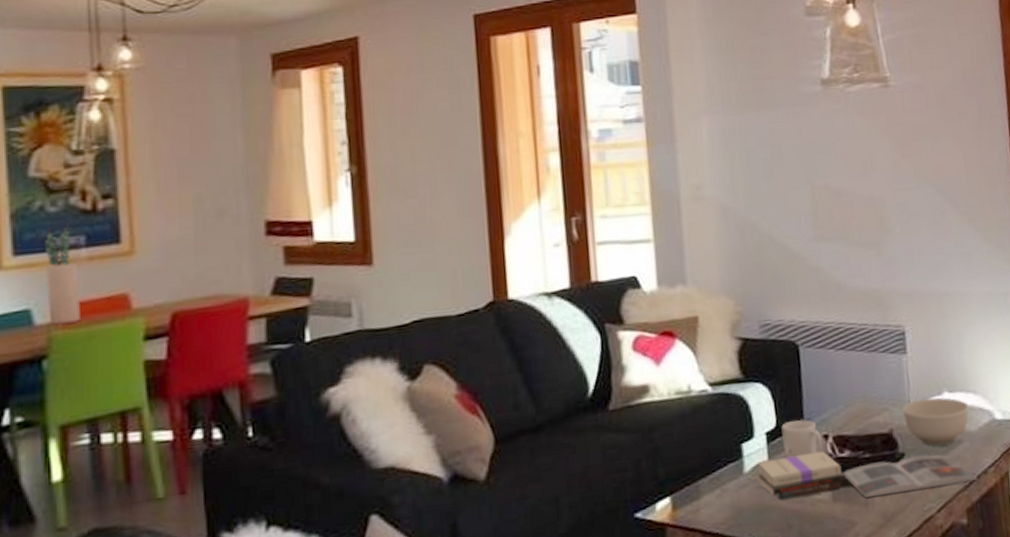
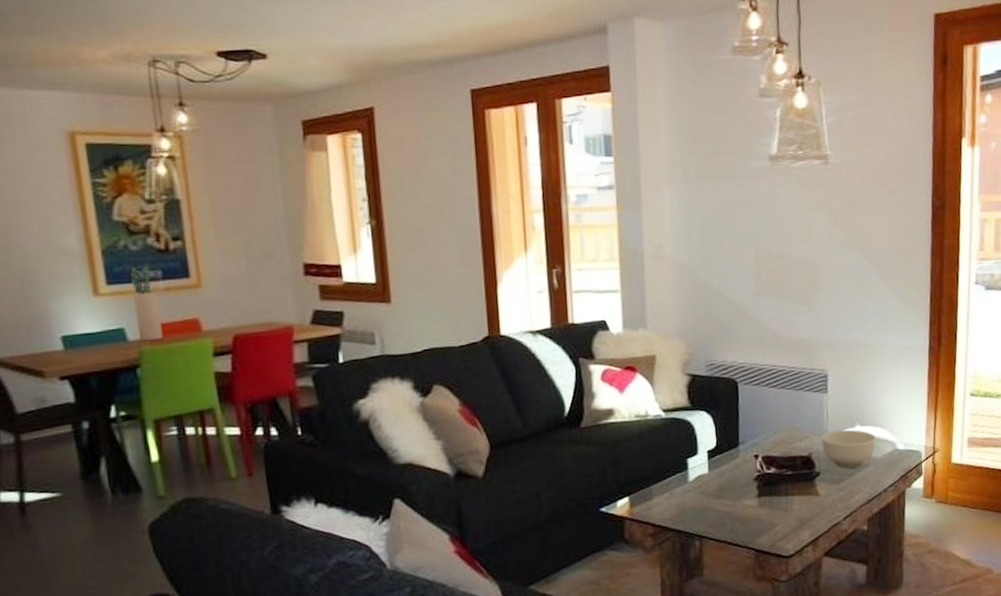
books: present [756,450,847,500] -> none [698,467,772,504]
mug: present [781,419,823,459] -> none [720,441,754,472]
magazine: present [843,454,979,499] -> none [769,474,879,506]

